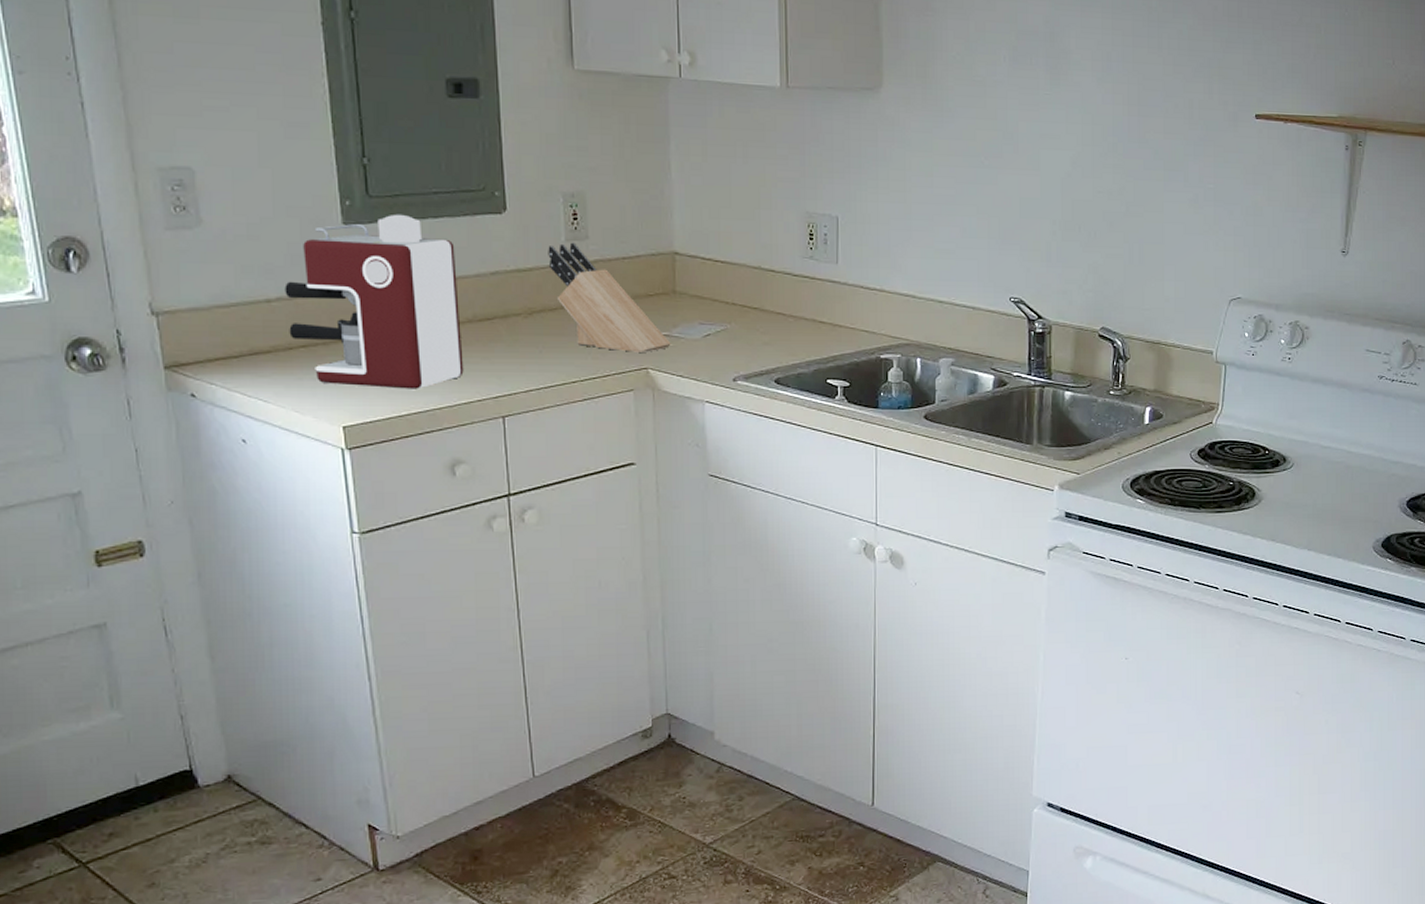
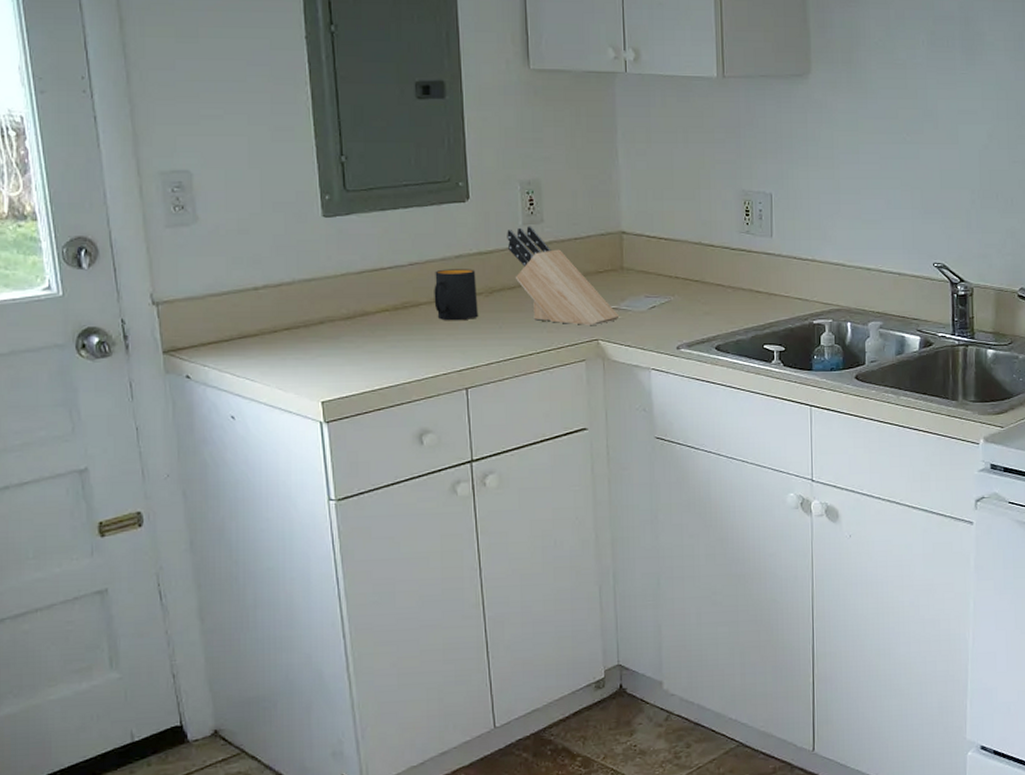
coffee maker: present [284,214,464,389] -> none [270,205,431,366]
mug: none [467,286,516,343] -> present [434,269,478,321]

